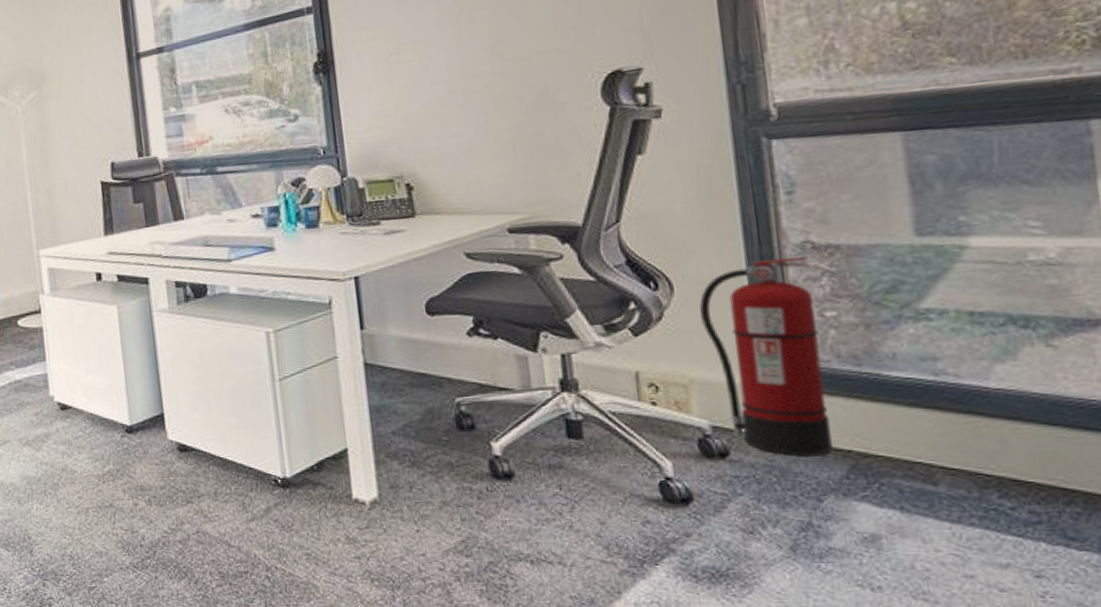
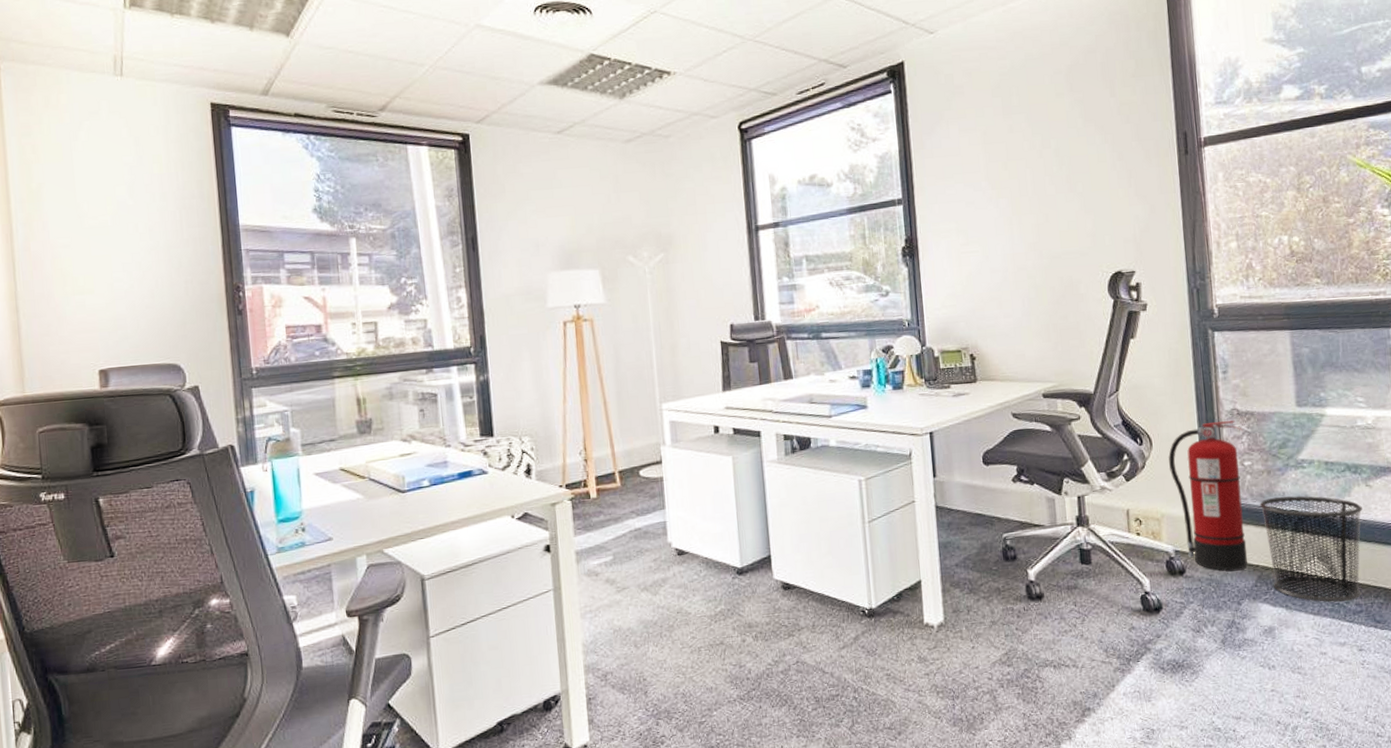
waste bin: none [852,358,1040,507] -> present [1259,495,1362,602]

